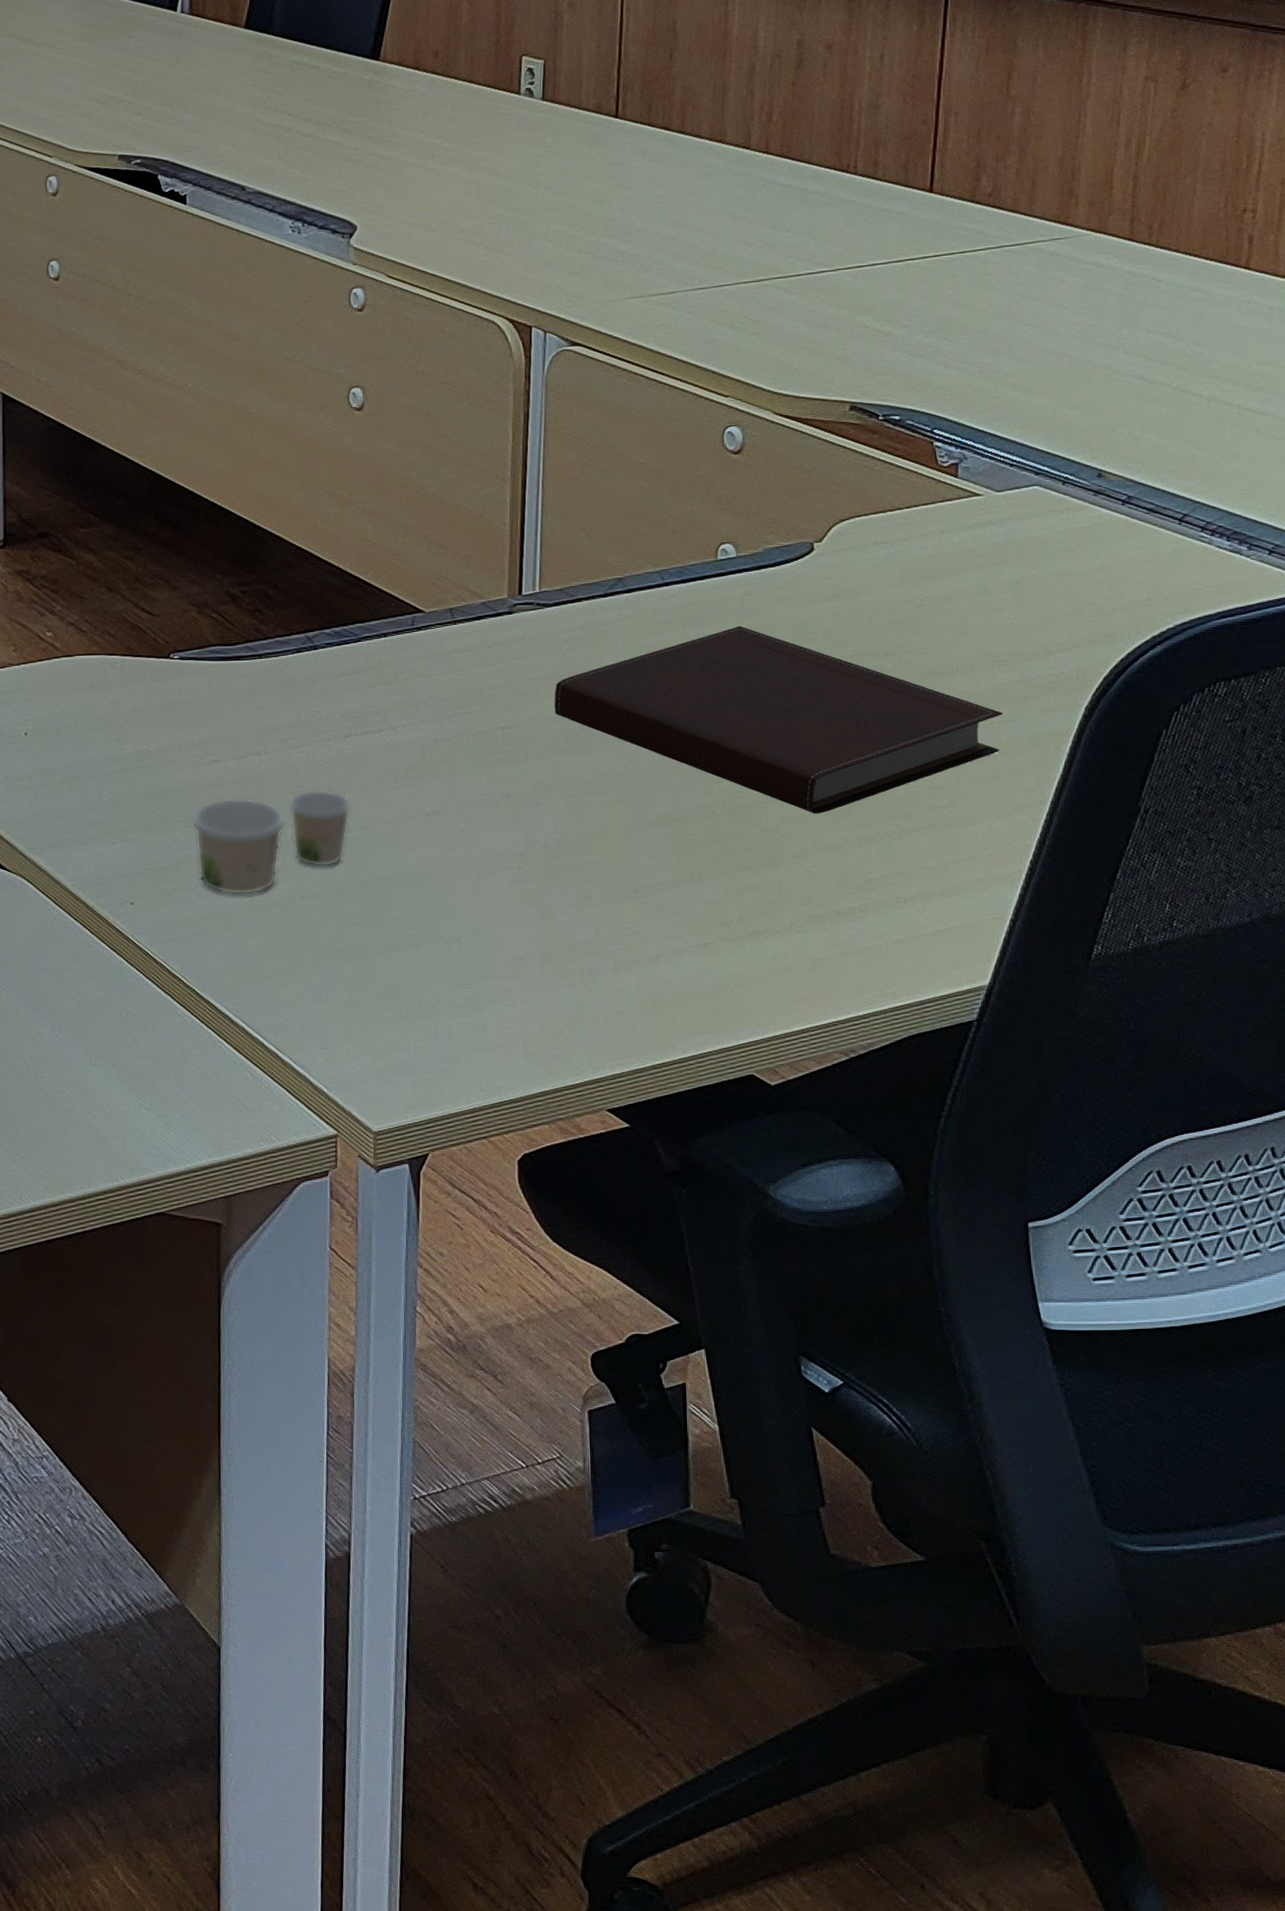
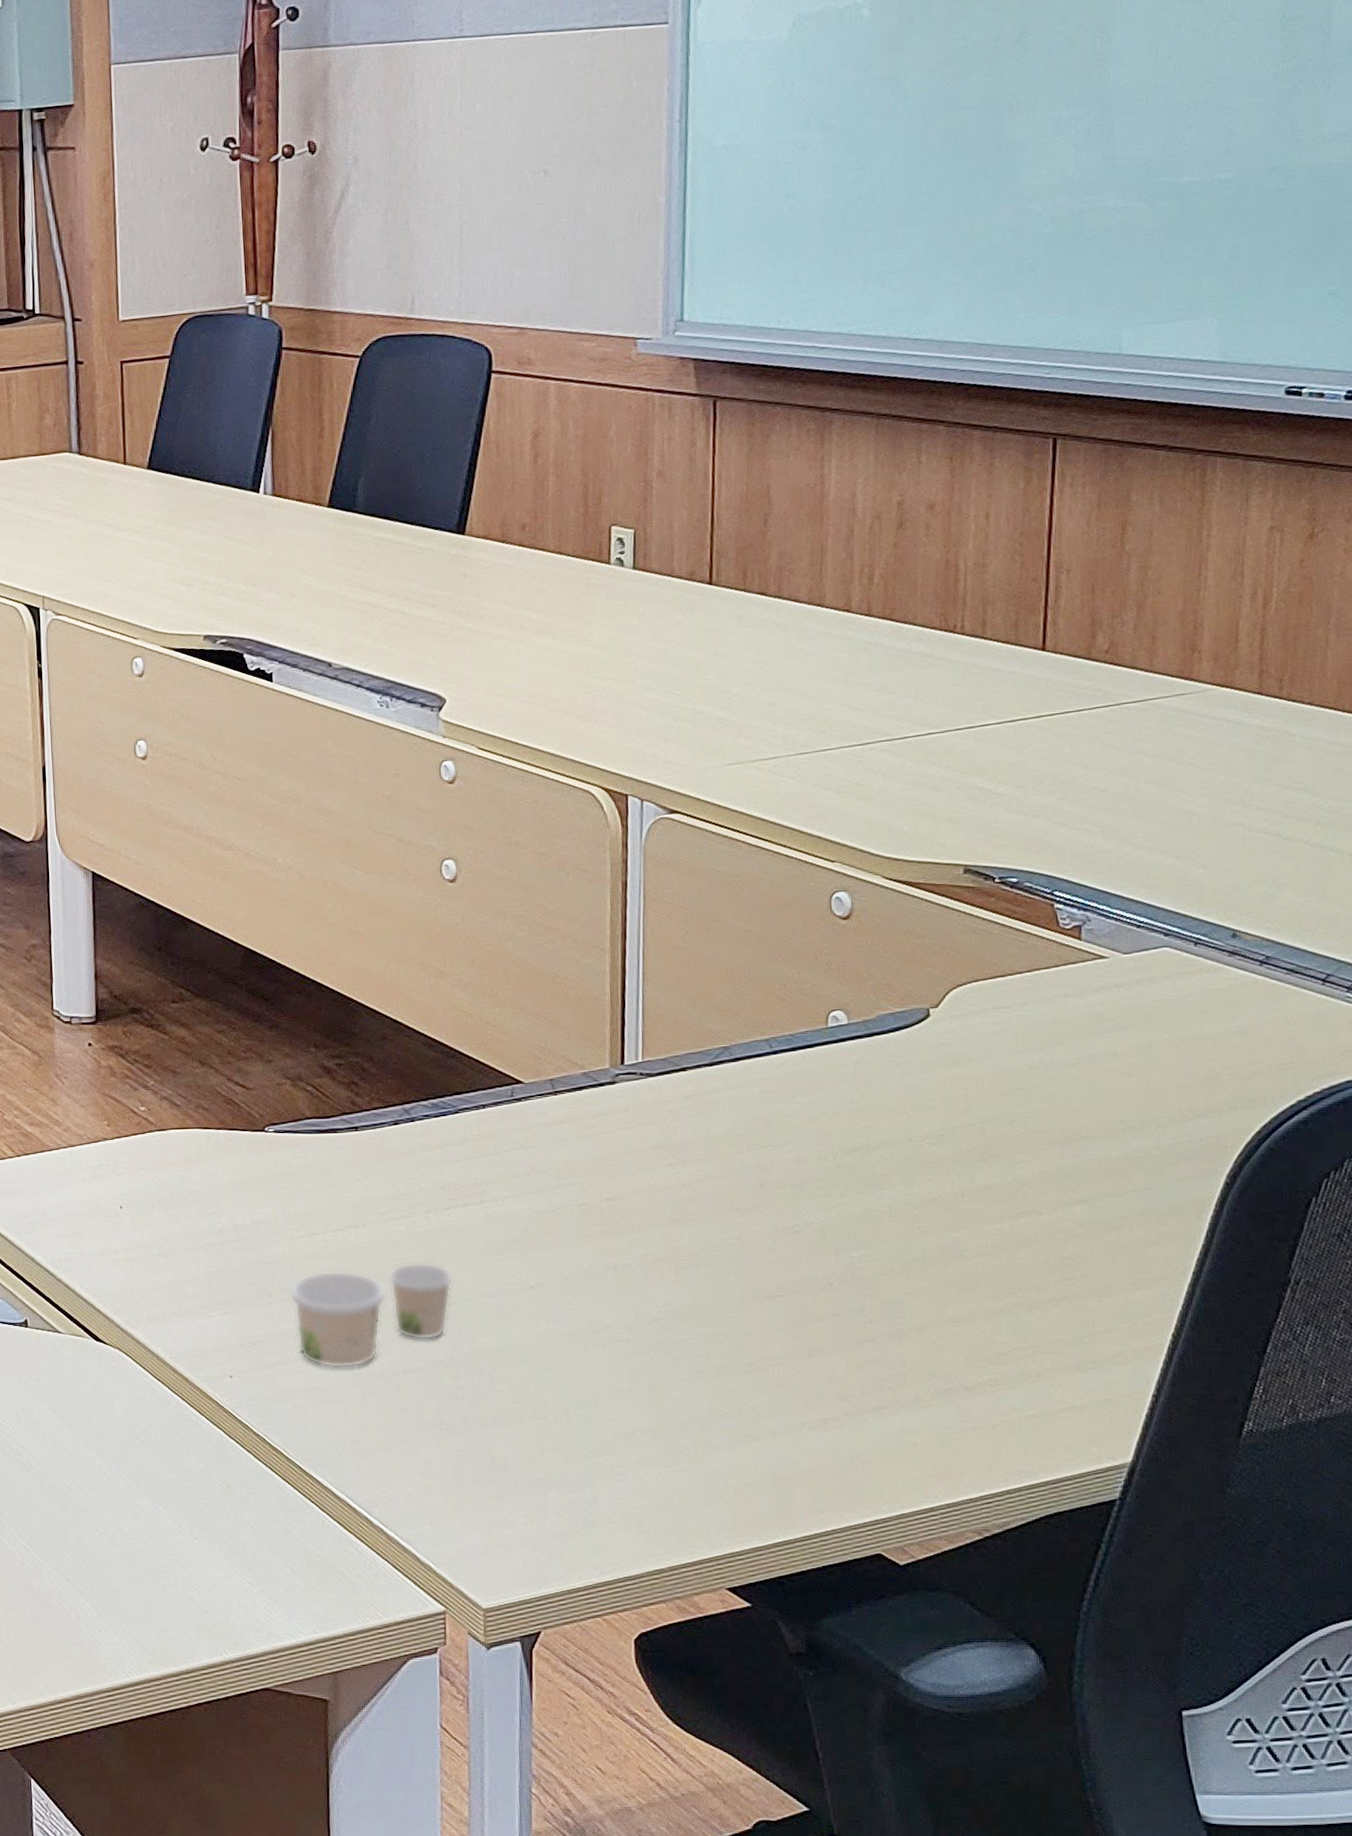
notebook: present [554,625,1003,814] -> none [660,1094,1138,1286]

